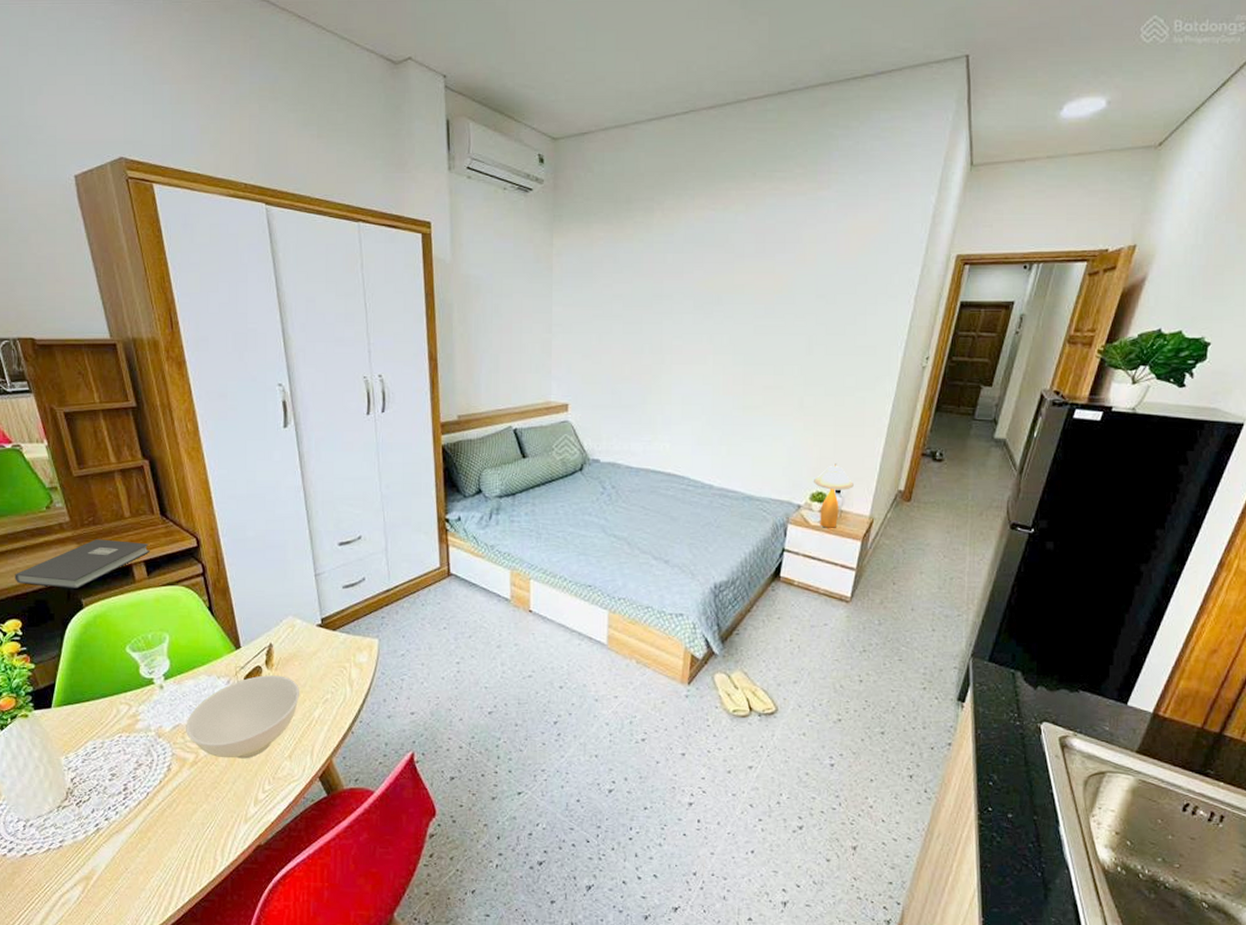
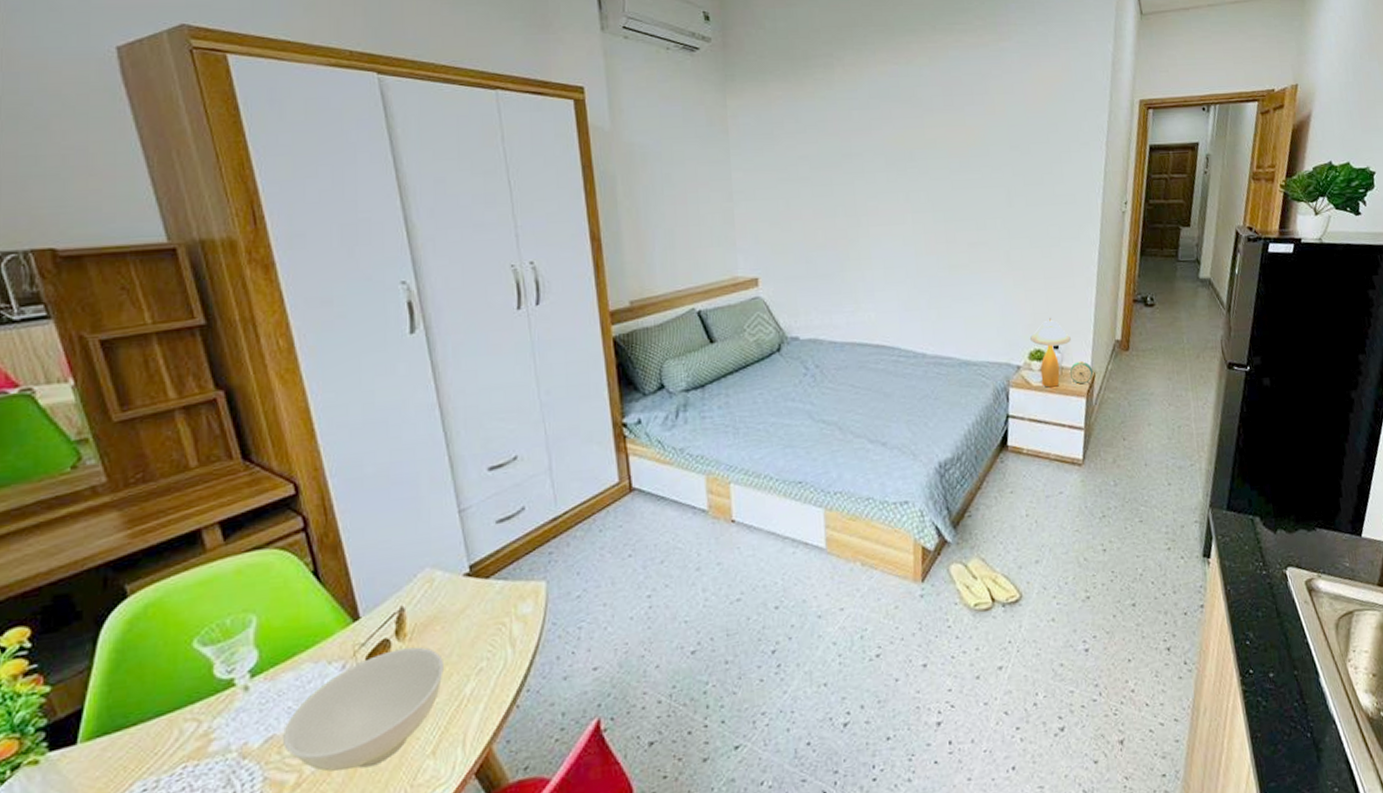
book: present [15,539,150,588] -> none [21,498,227,576]
alarm clock: none [848,507,871,529] -> present [1069,361,1093,385]

